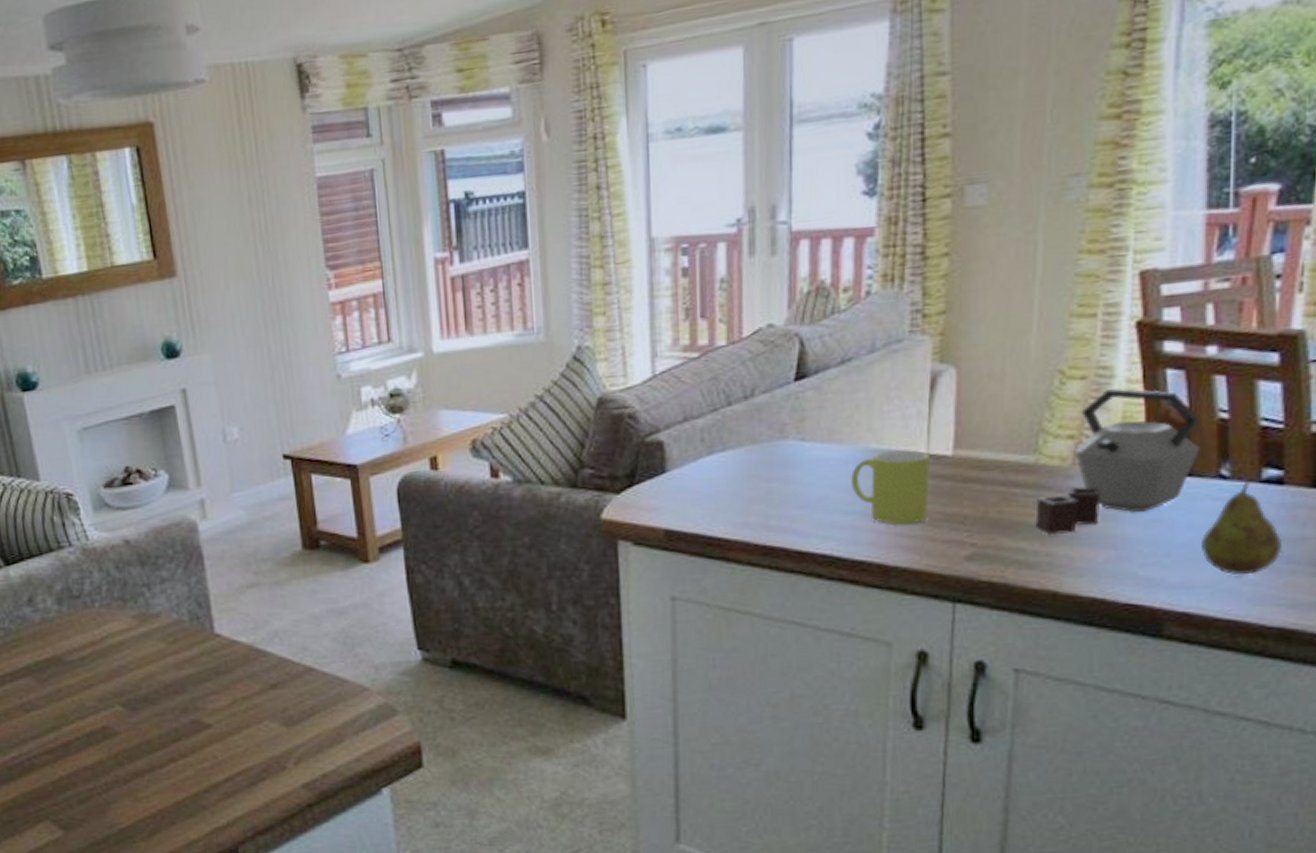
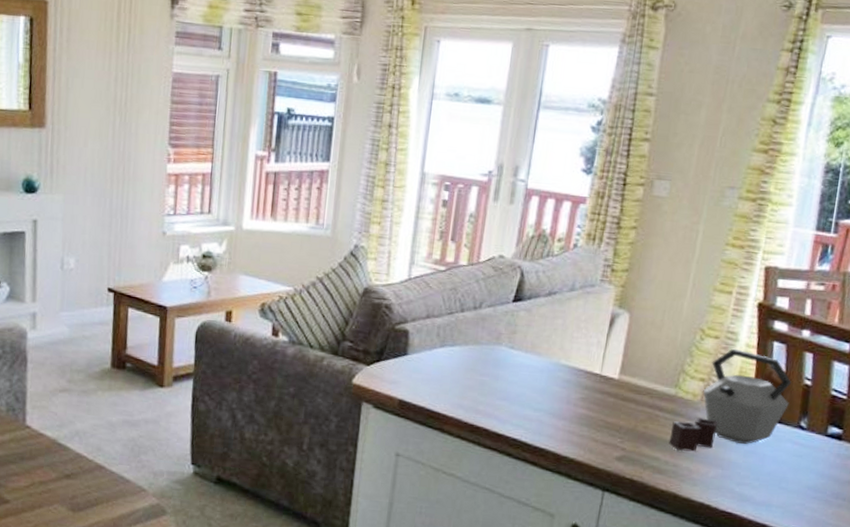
mug: present [851,449,931,524] -> none [542,367,602,426]
fruit: present [1202,482,1281,576] -> none [780,434,835,503]

